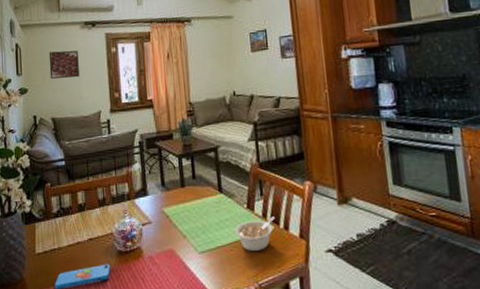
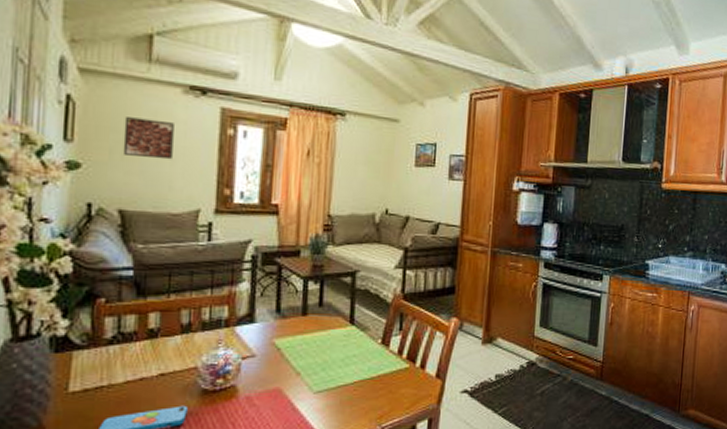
legume: present [235,216,275,251] -> none [363,354,412,391]

